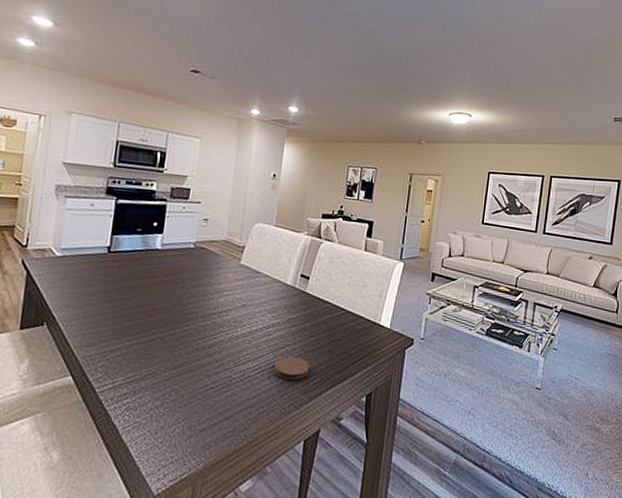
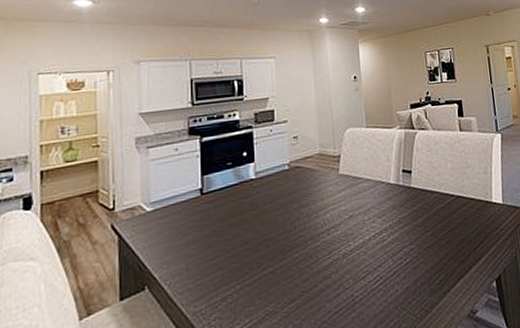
coaster: present [274,356,310,380] -> none [395,256,433,284]

